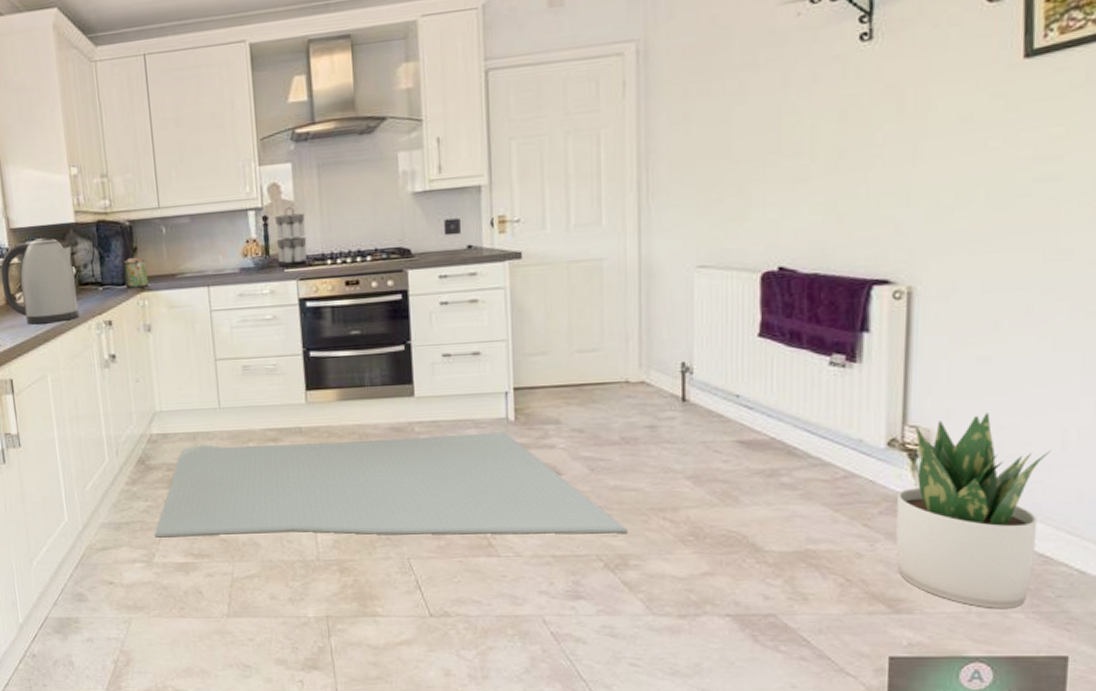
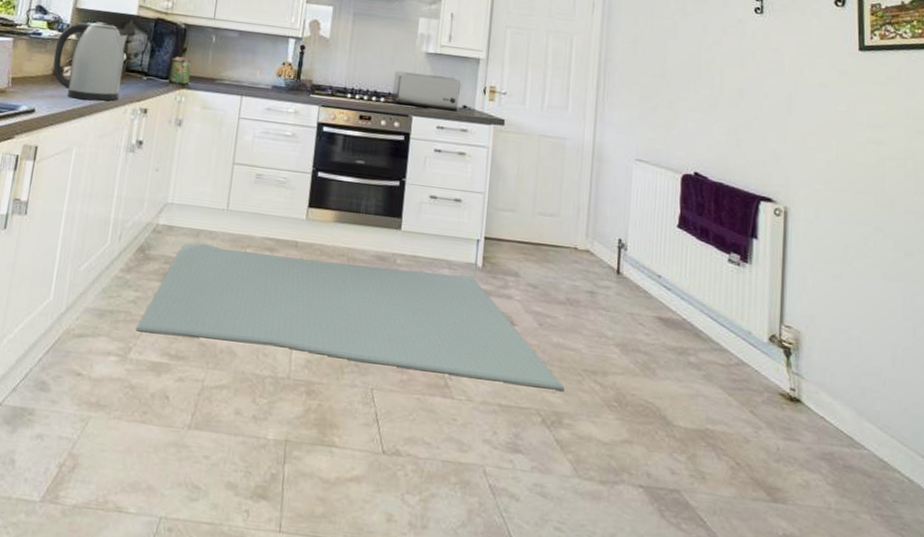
spice rack: present [274,206,309,268] -> none [305,42,337,95]
toaster: none [378,215,462,261] -> present [392,71,462,111]
planter: present [895,412,1052,610] -> none [773,323,885,509]

